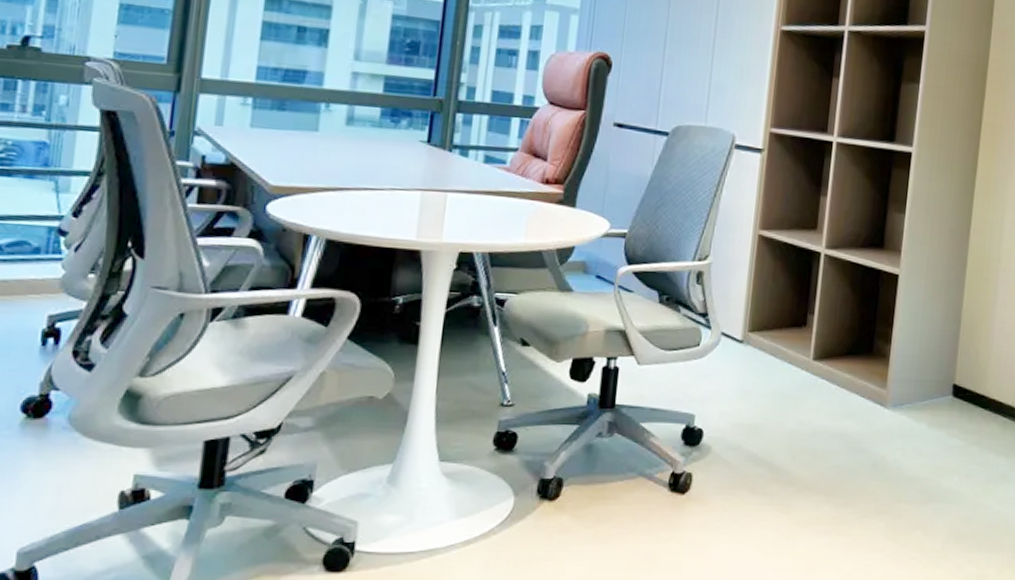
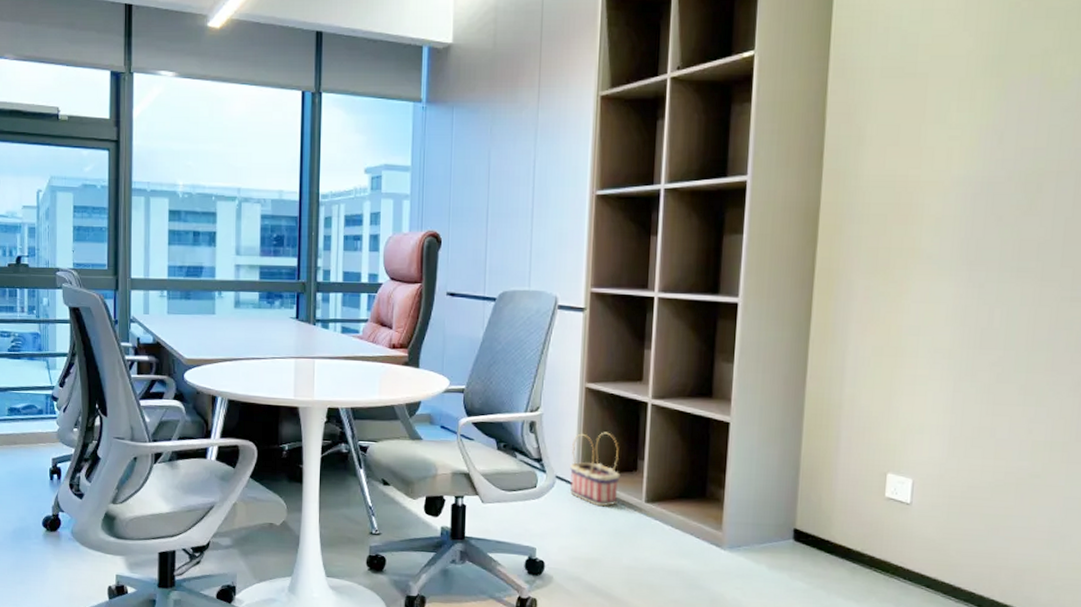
basket: none [735,283,790,366] -> present [569,432,620,507]

